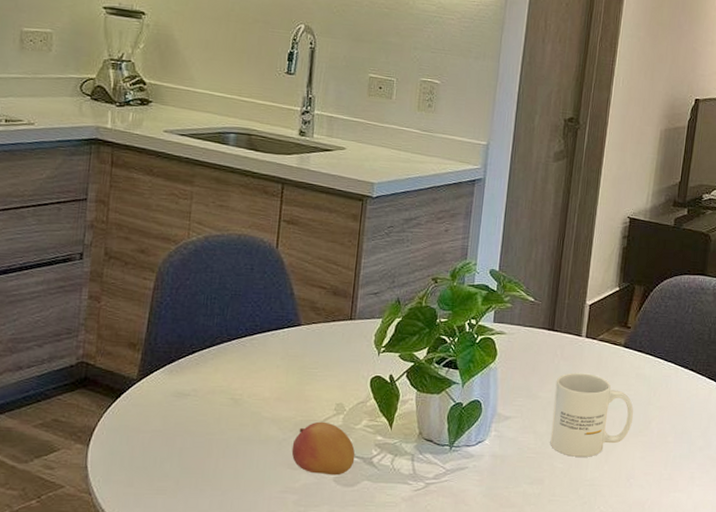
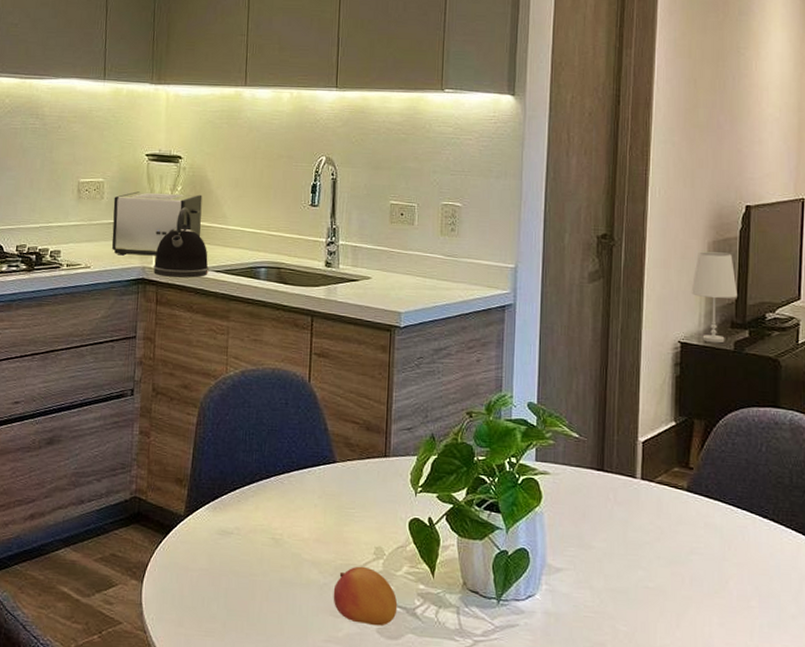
toaster: none [60,46,168,116] -> present [111,191,202,256]
kettle: none [108,66,172,141] -> present [153,207,209,279]
mug: present [550,373,634,457] -> none [609,520,706,620]
table lamp: none [642,138,682,220] -> present [691,251,738,344]

